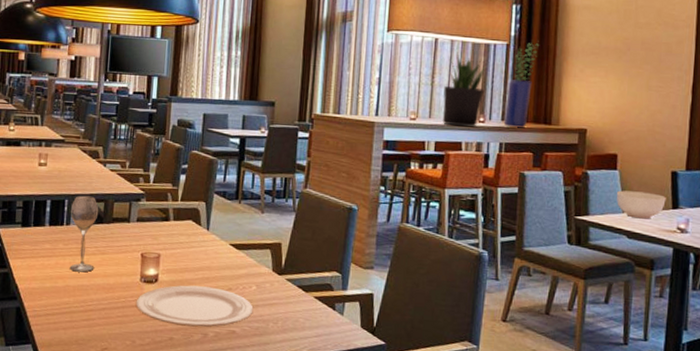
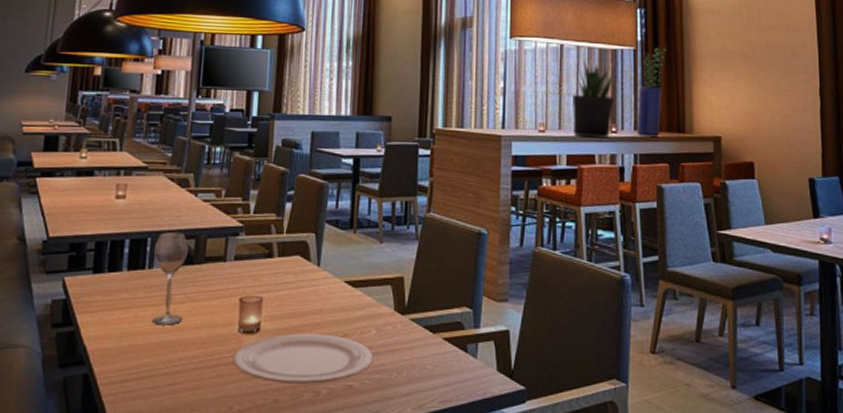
bowl: present [616,190,666,219] -> none [756,200,806,231]

